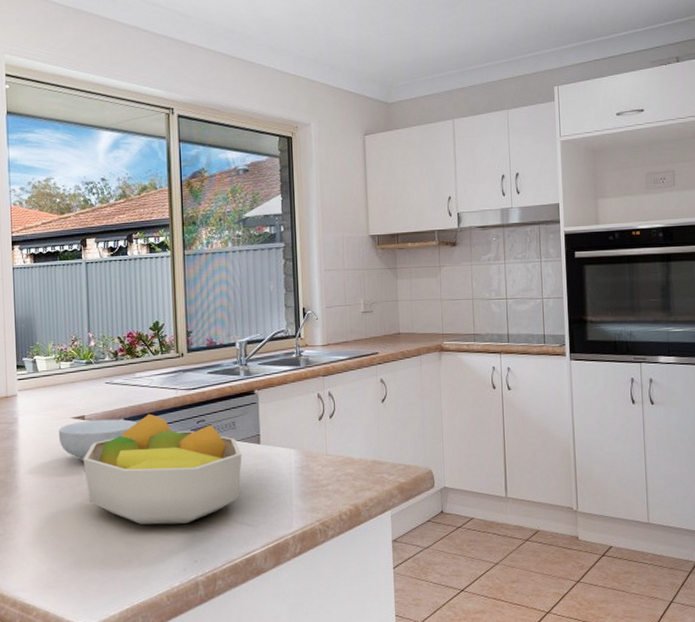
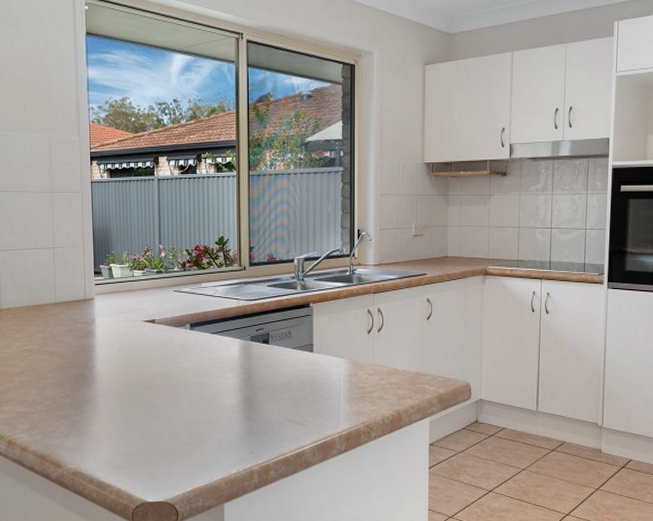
cereal bowl: present [58,419,137,461] -> none [131,324,202,360]
fruit bowl: present [83,413,242,525] -> none [153,320,296,420]

